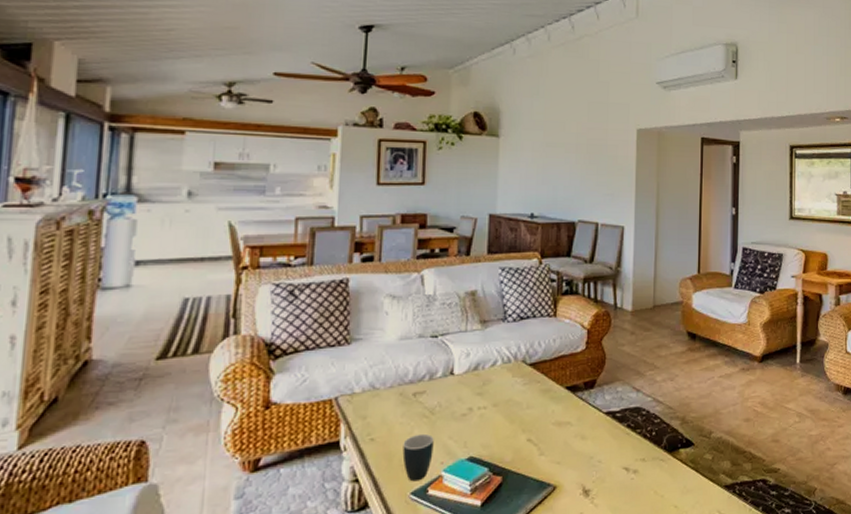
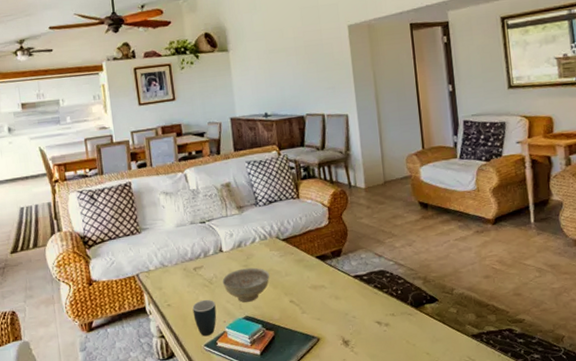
decorative bowl: none [447,396,508,439] -> present [222,267,270,303]

